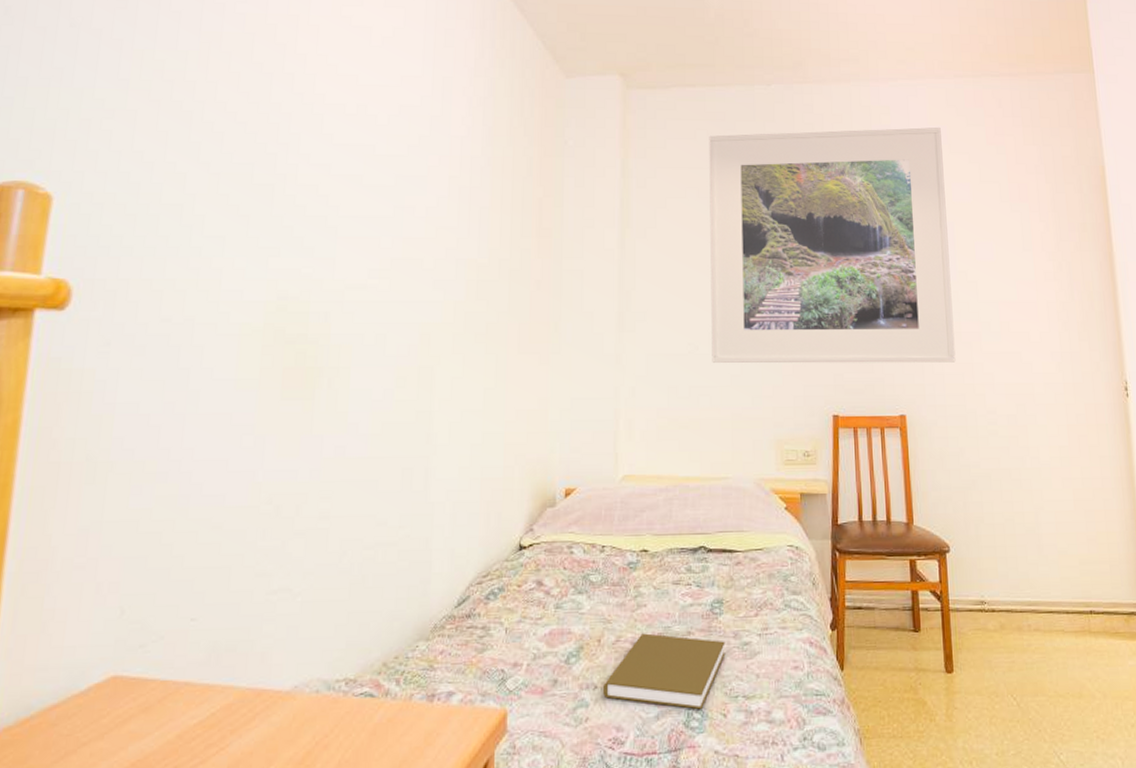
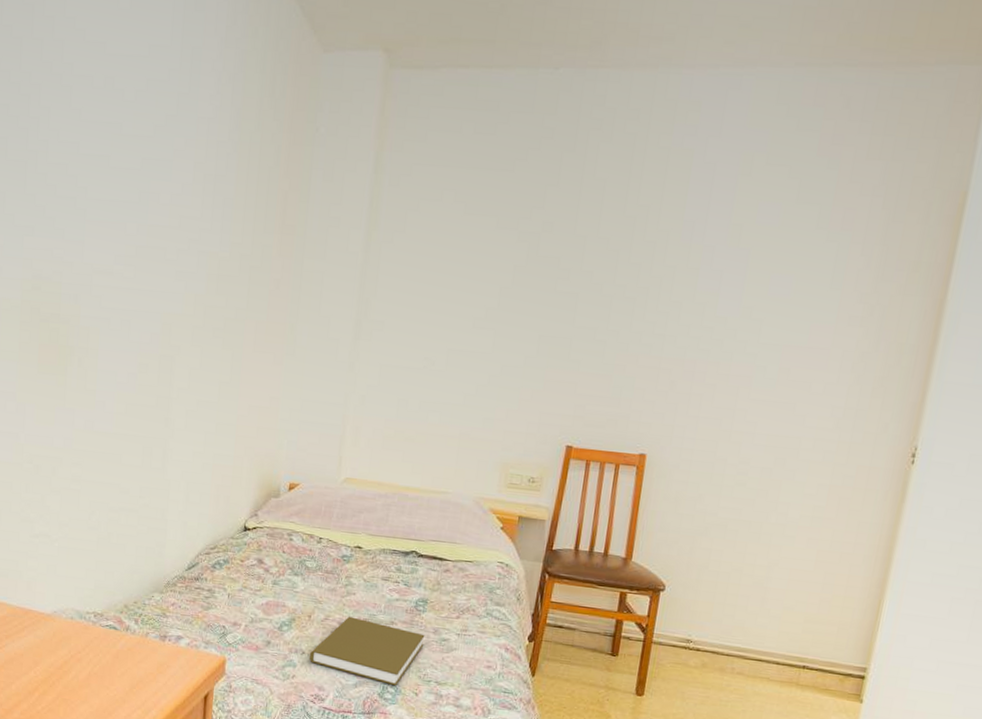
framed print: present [709,127,956,364] -> none [447,128,762,406]

